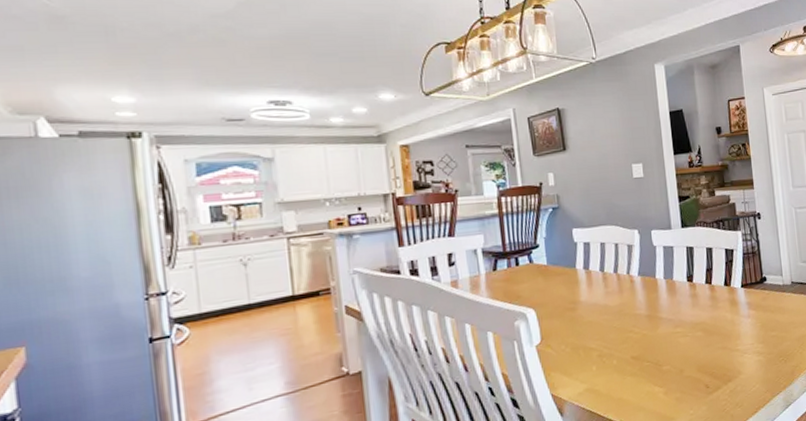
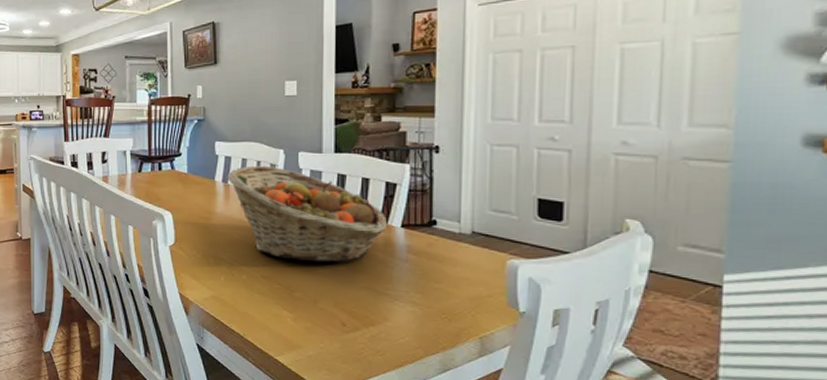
fruit basket: none [588,247,731,336] -> present [227,165,388,263]

